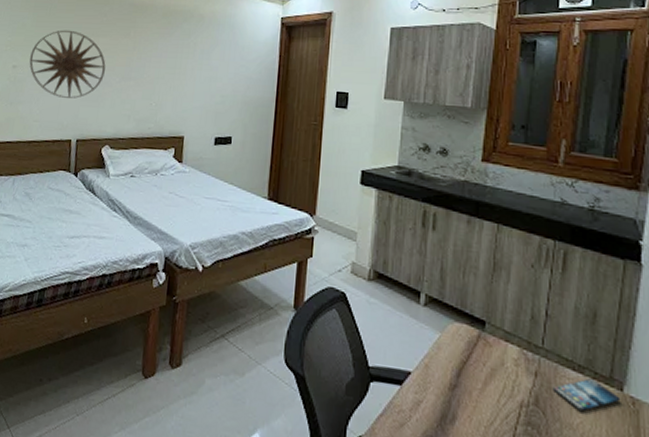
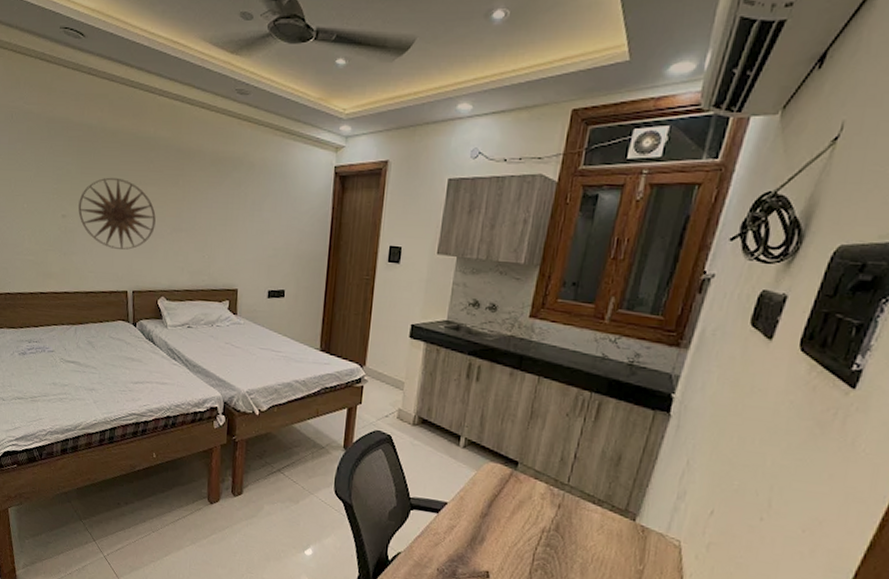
smartphone: present [553,378,621,411] -> none [573,510,633,537]

